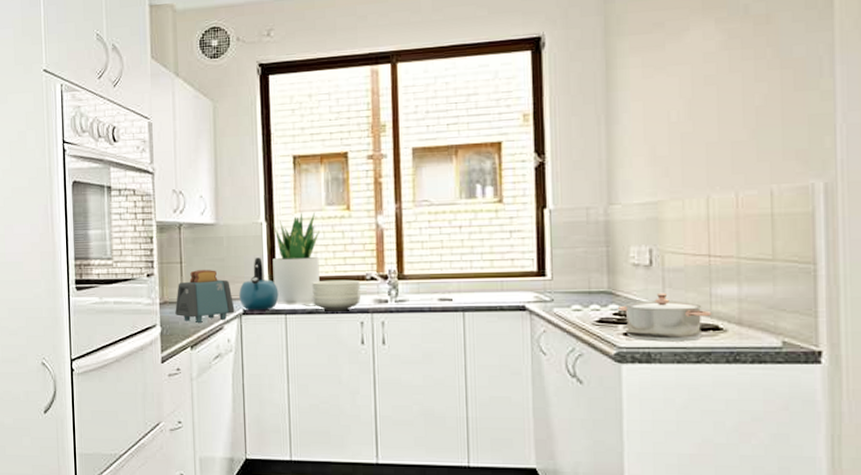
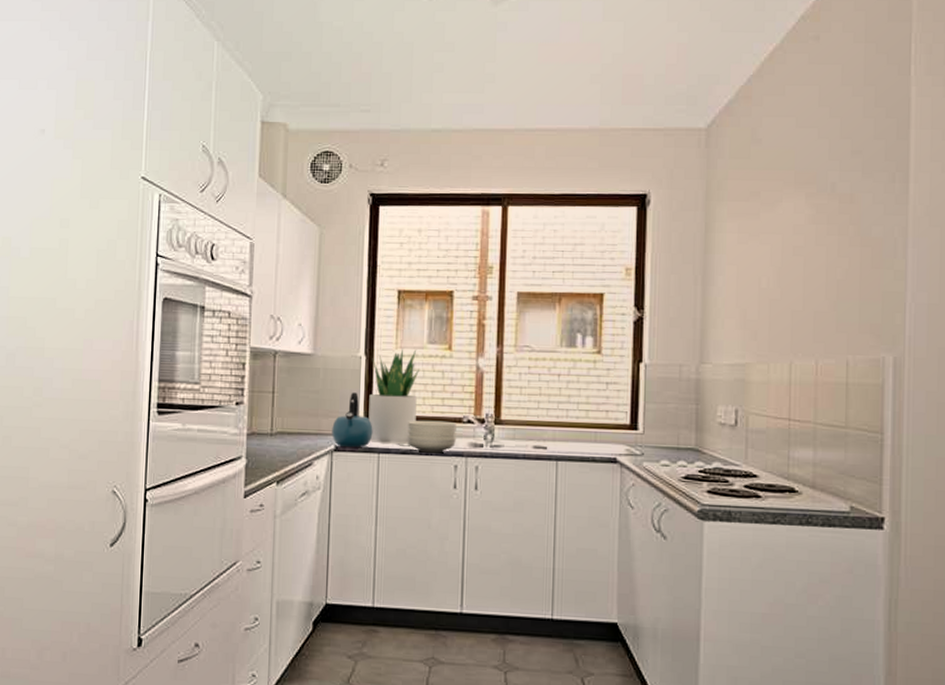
toaster: present [175,270,235,322] -> none [263,401,326,457]
cooking pot: present [617,292,712,342] -> none [703,452,789,503]

